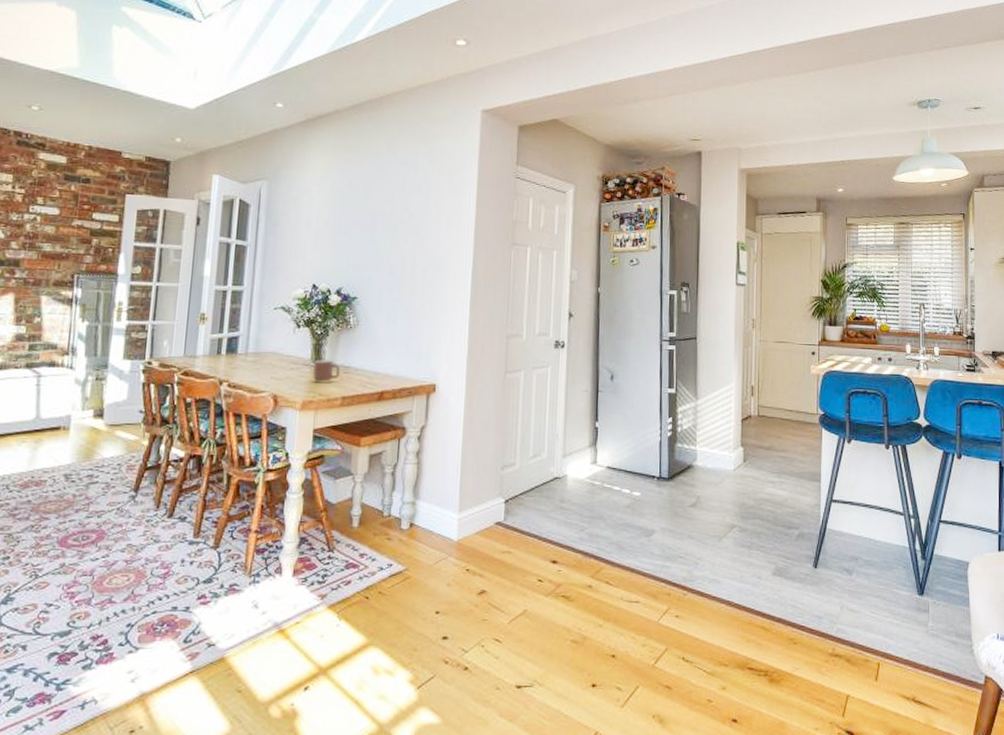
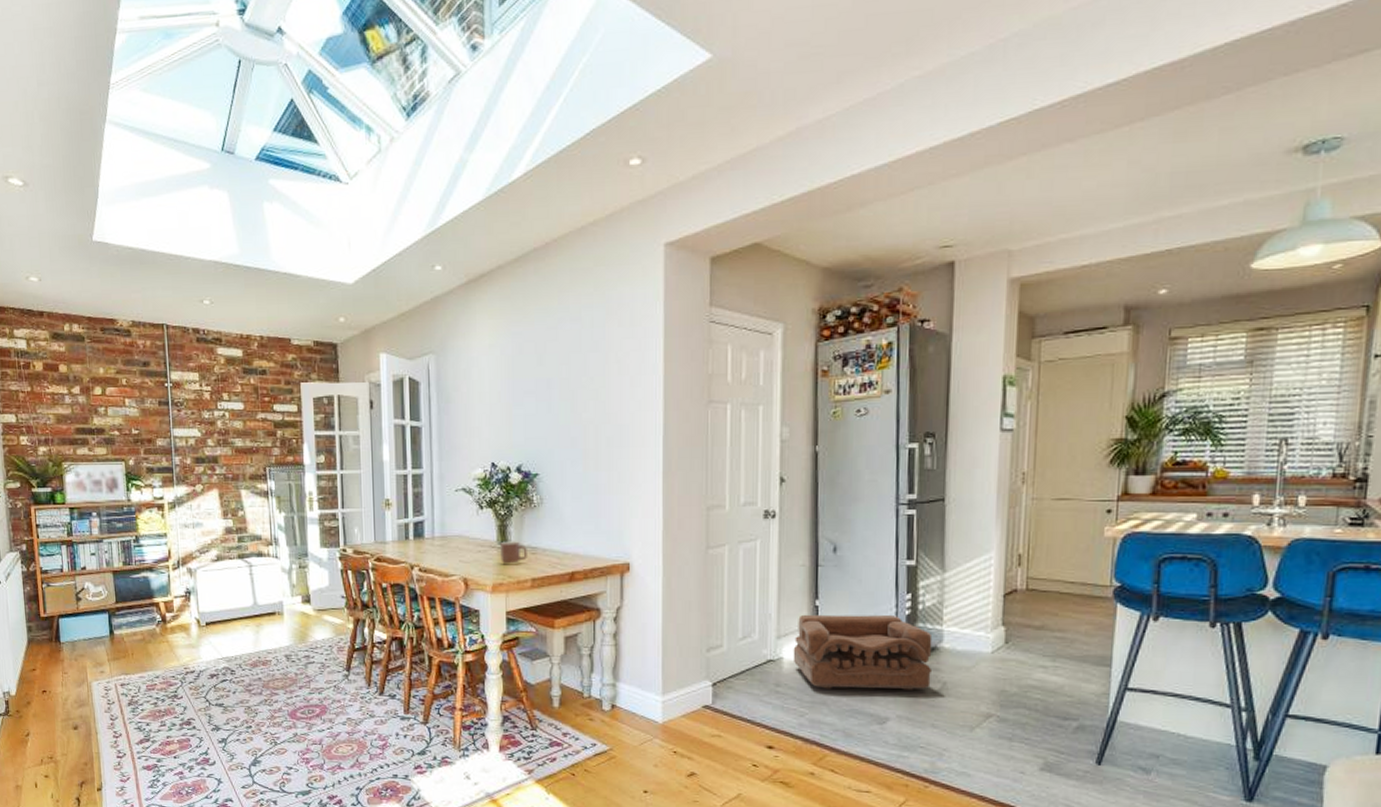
dog bed: none [576,435,689,504] -> present [793,614,933,690]

